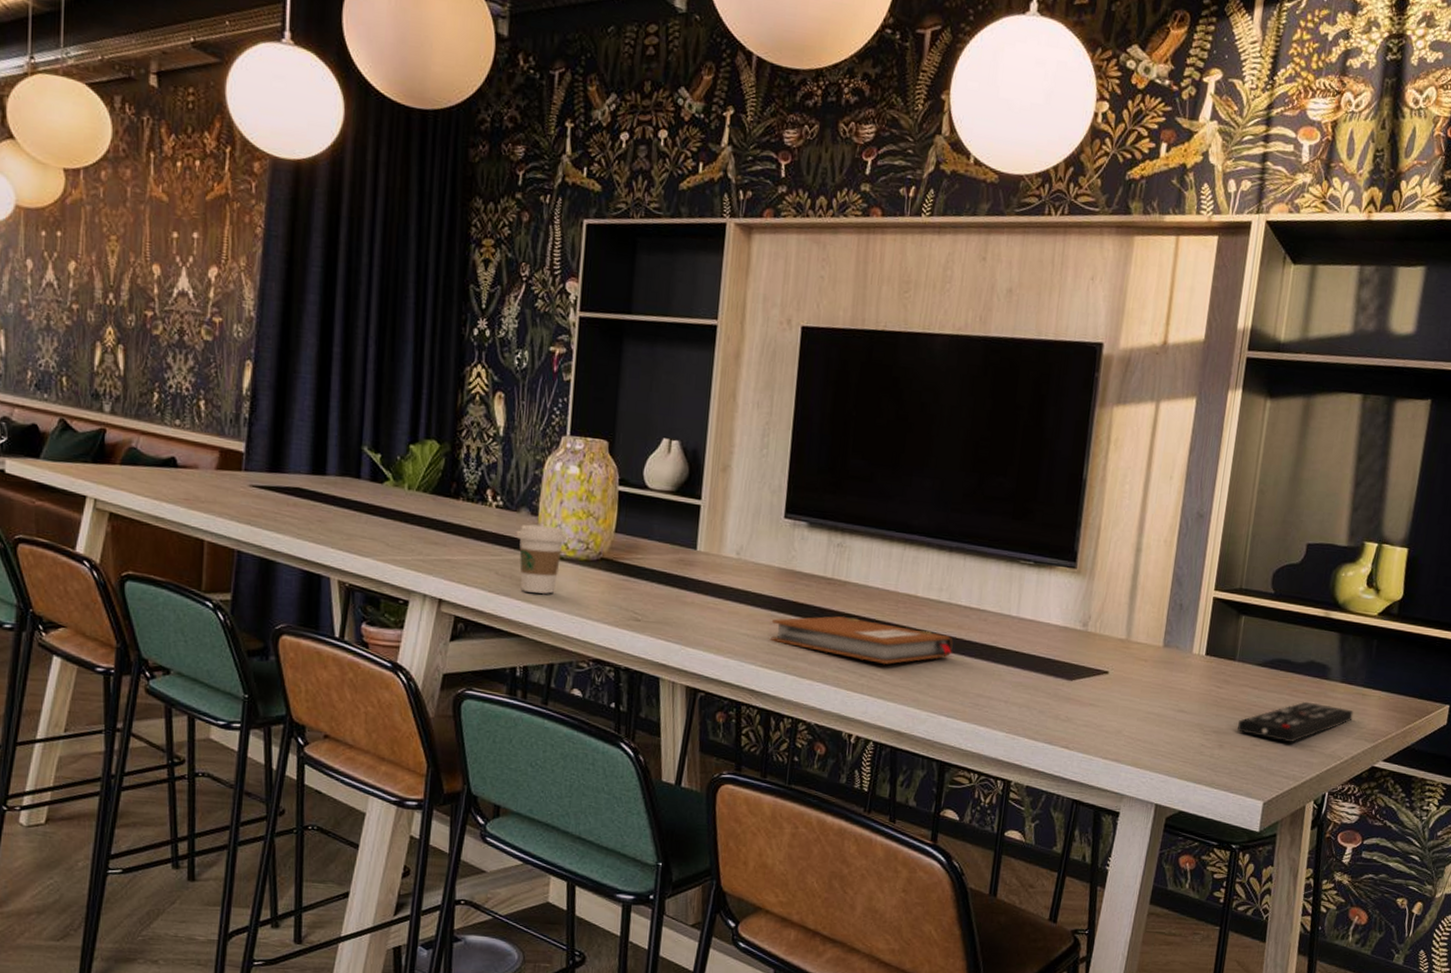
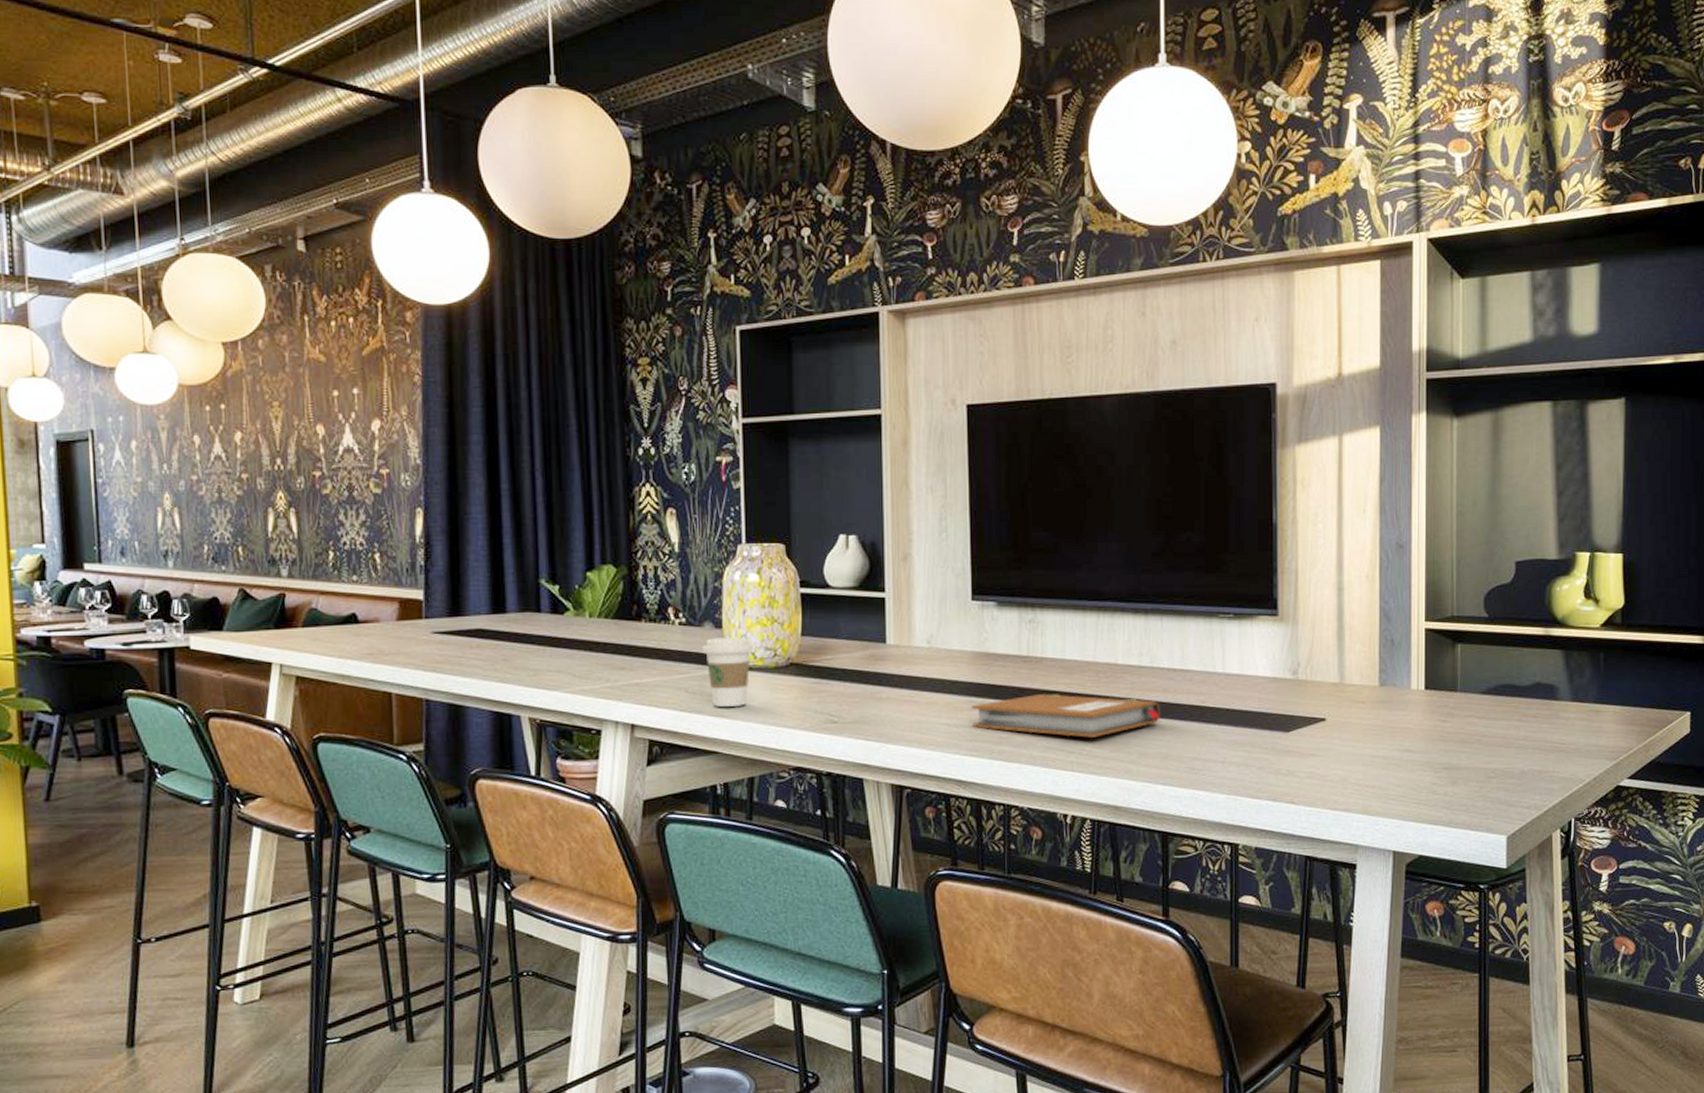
remote control: present [1237,701,1354,743] -> none [1469,725,1589,771]

